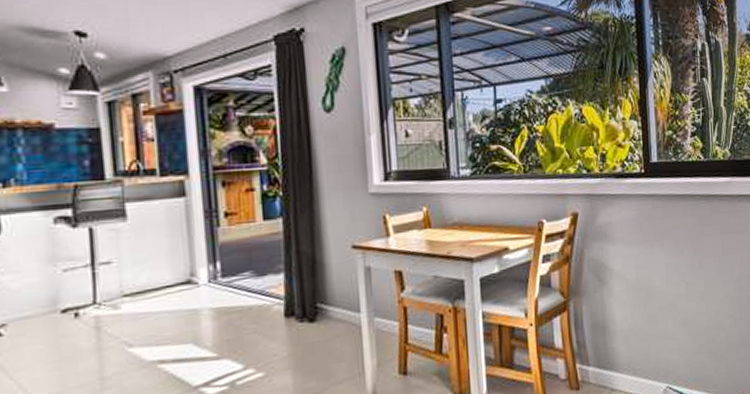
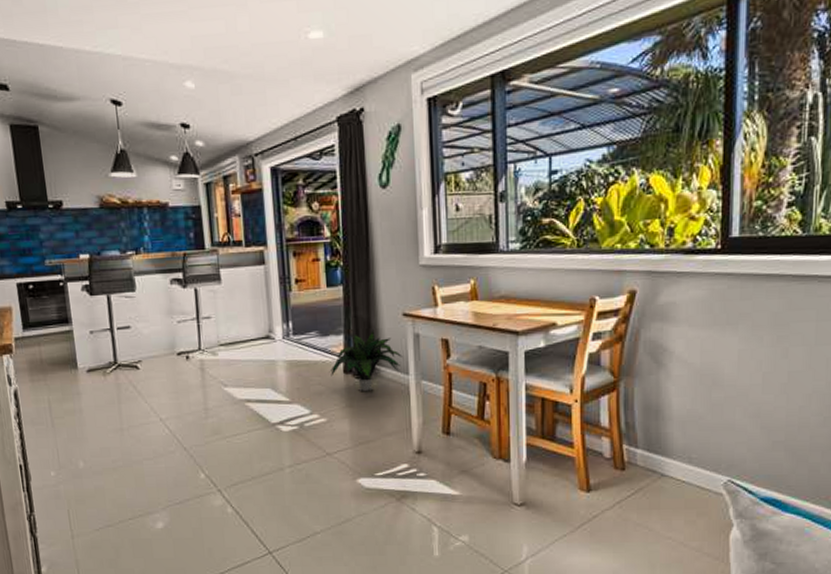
potted plant: none [267,265,353,337] -> present [329,330,403,392]

